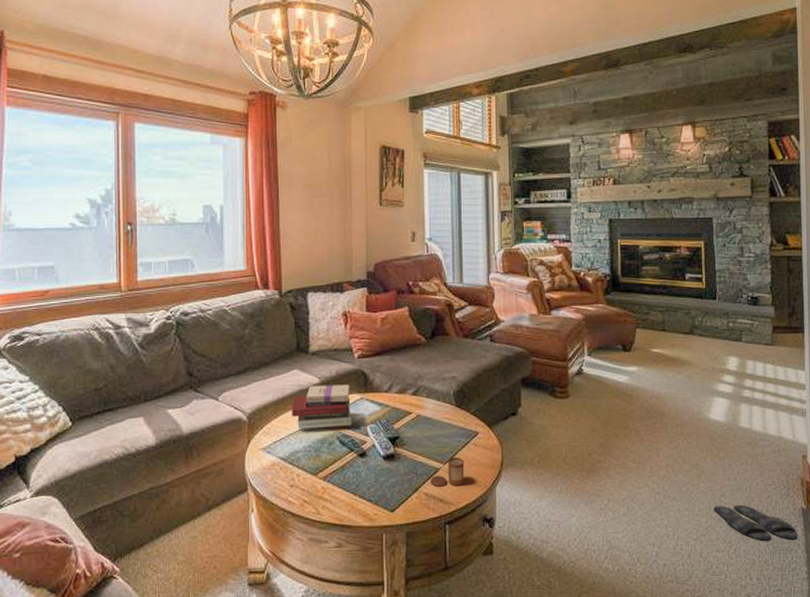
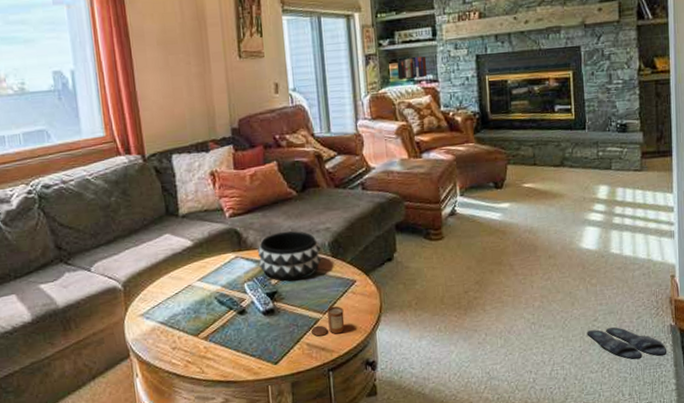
books: present [292,384,352,429] -> none [166,244,229,293]
decorative bowl: none [382,376,446,426] -> present [257,231,322,281]
books: none [531,216,561,237] -> present [397,56,428,80]

